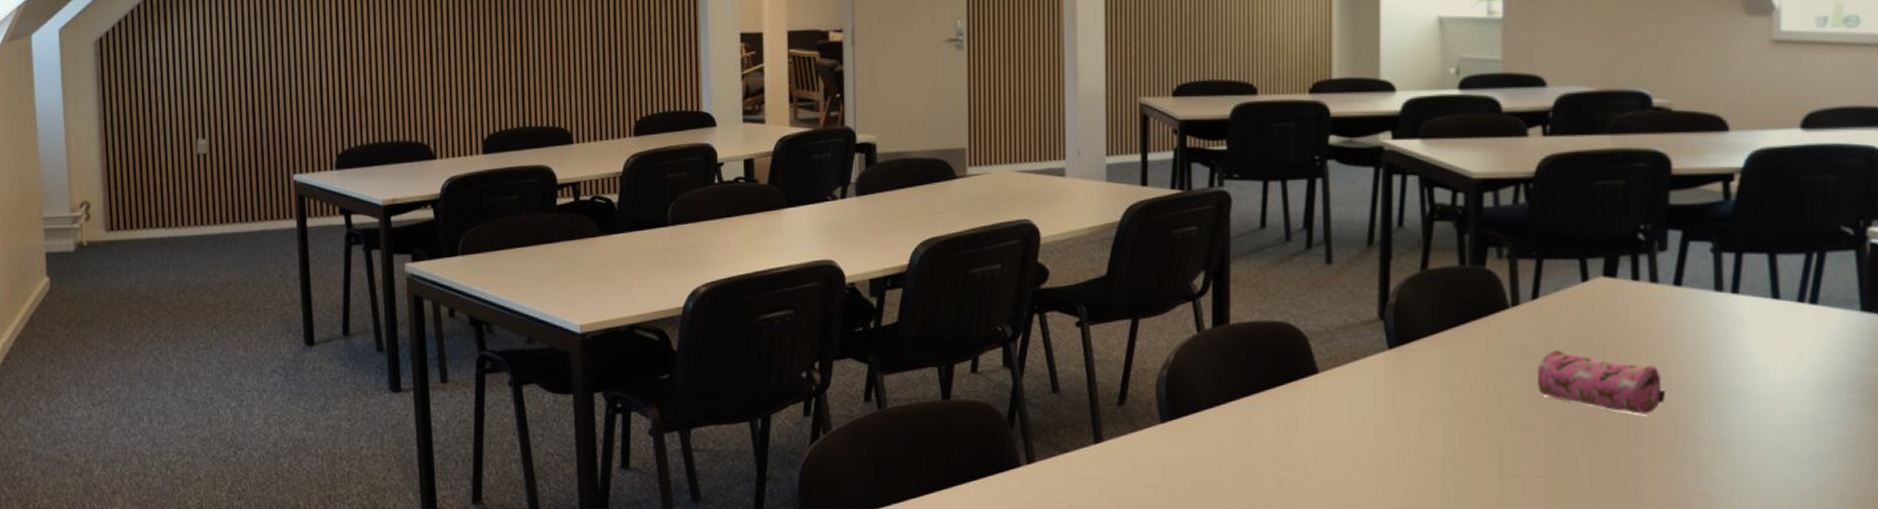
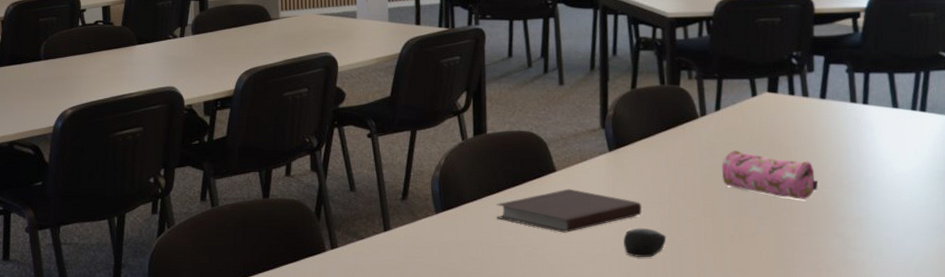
notebook: none [1239,395,1430,450] -> present [496,188,642,233]
computer mouse: none [1404,446,1460,484] -> present [623,228,667,258]

